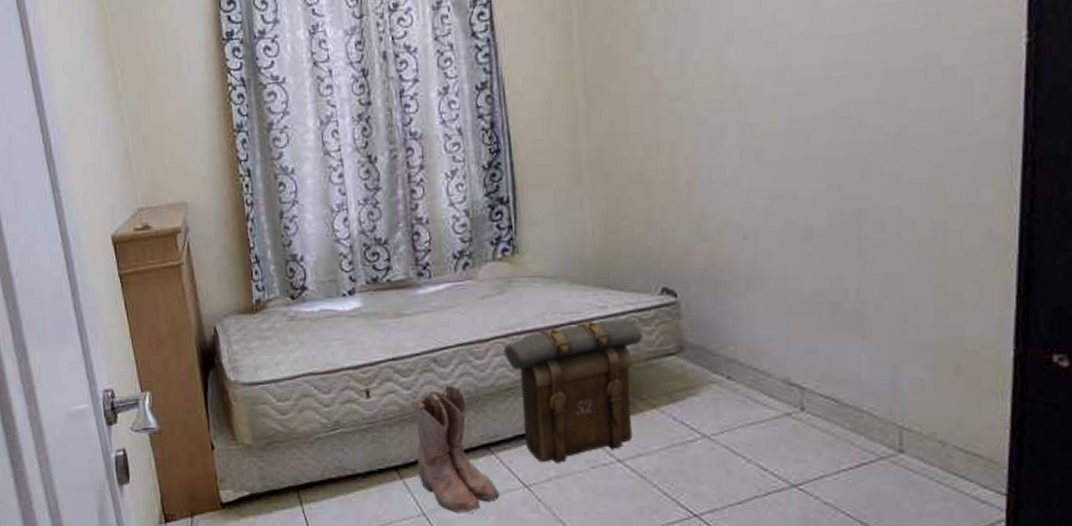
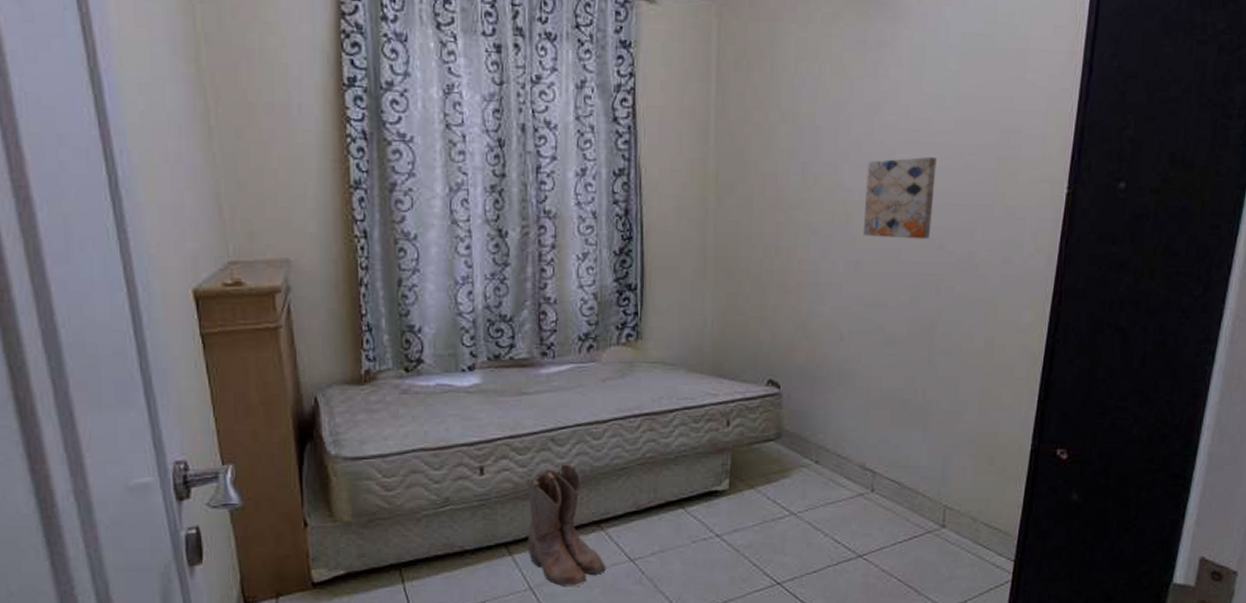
backpack: present [503,320,643,463] -> none [620,406,748,538]
wall art: none [758,24,846,122] -> present [862,157,937,240]

